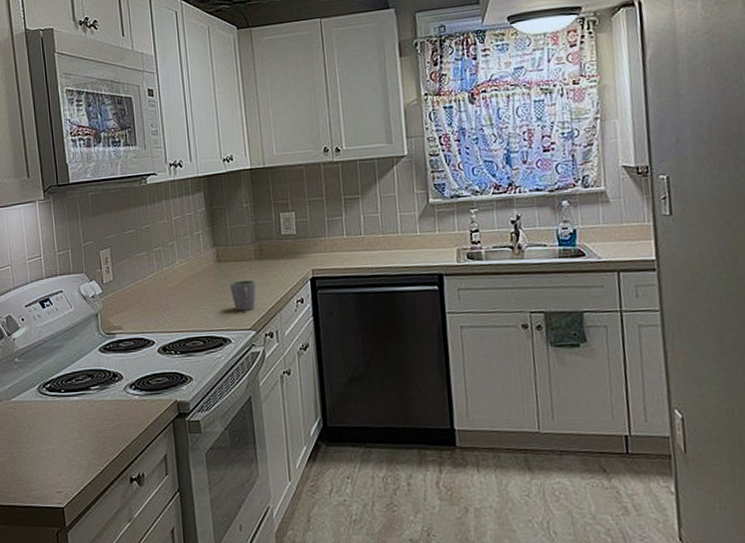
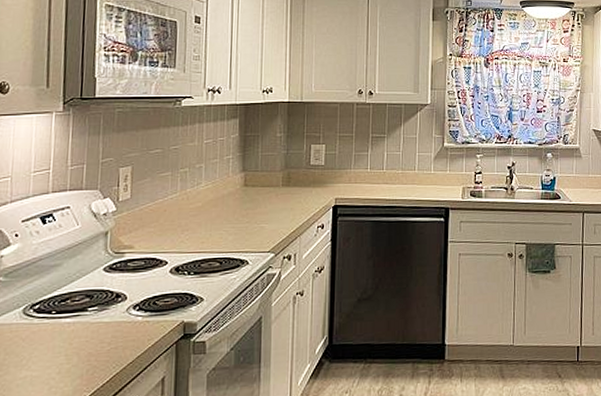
mug: present [230,279,256,311] -> none [254,204,280,234]

